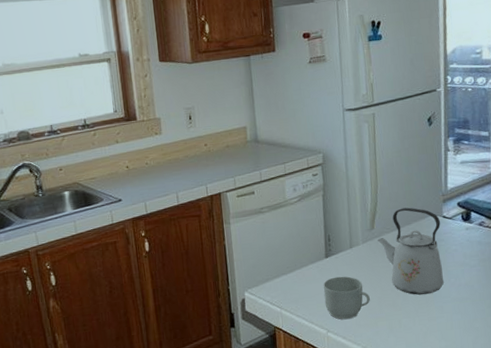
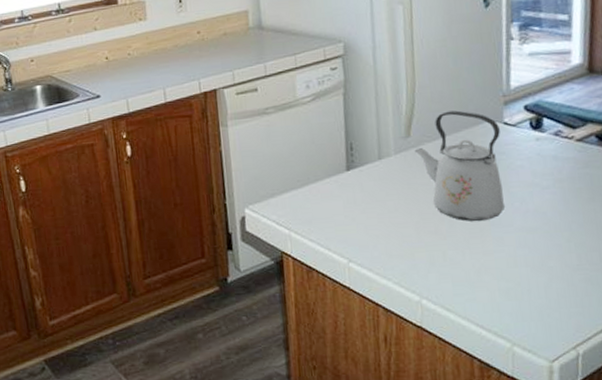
mug: present [323,276,370,320] -> none [344,194,405,248]

